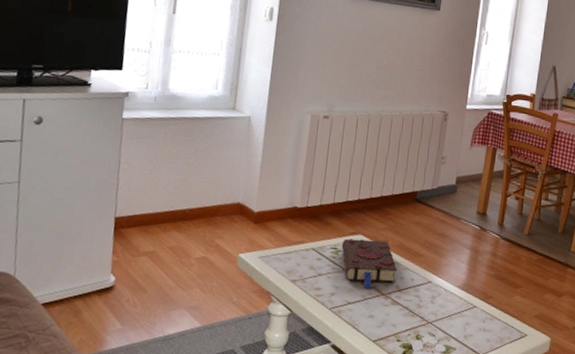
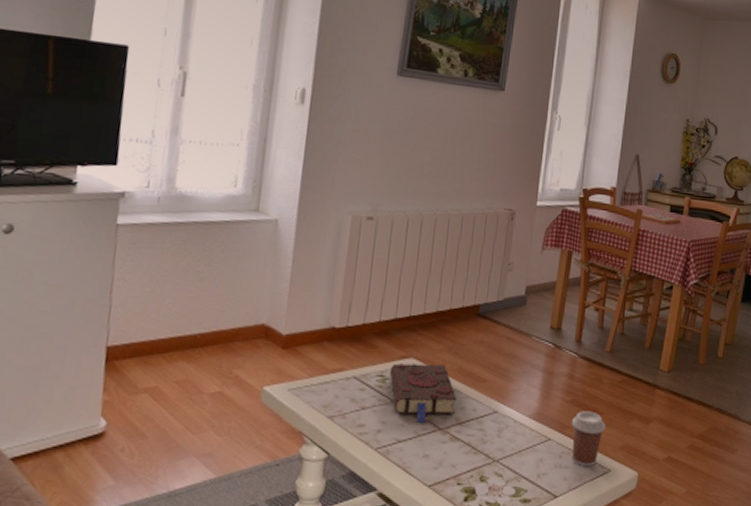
coffee cup: none [493,284,523,331] -> present [571,411,606,467]

